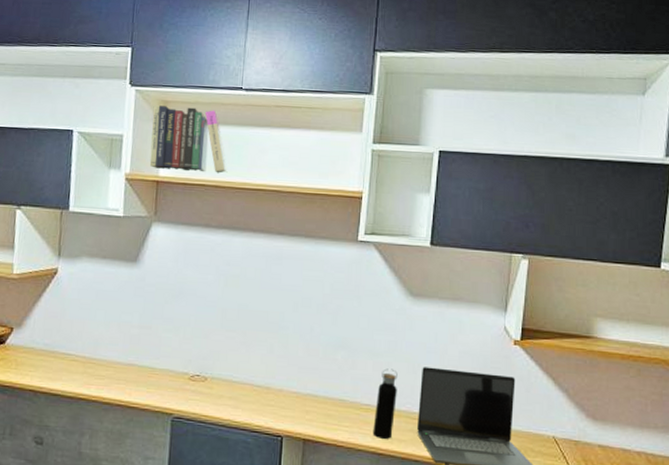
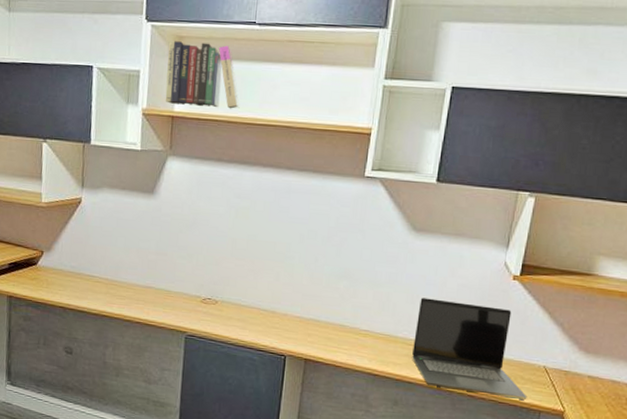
water bottle: present [372,368,398,439] -> none [370,298,397,362]

